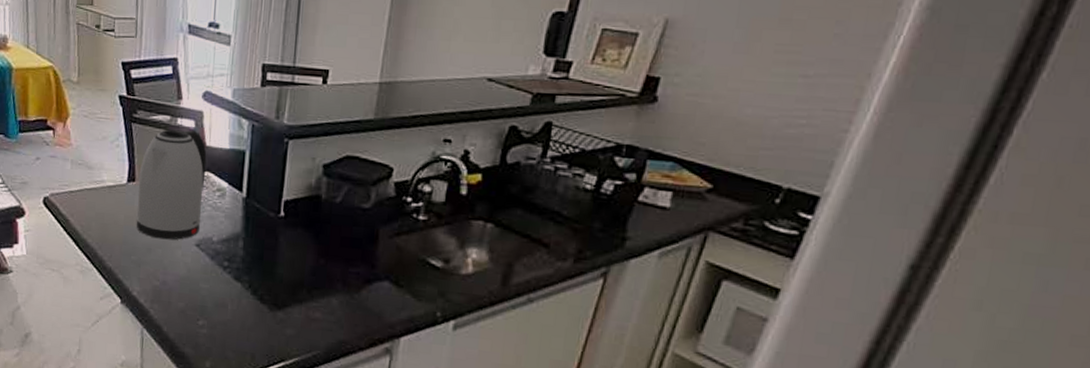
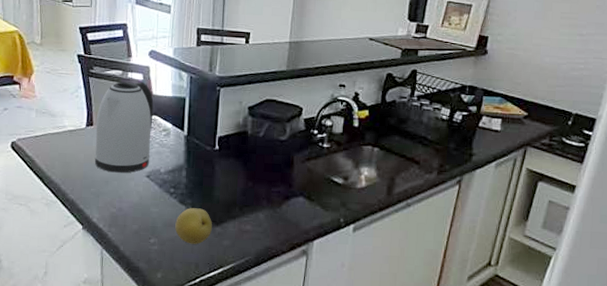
fruit: none [228,286,274,331] -> present [175,208,213,244]

